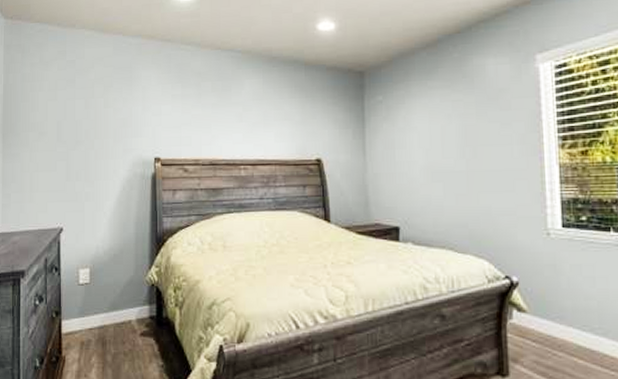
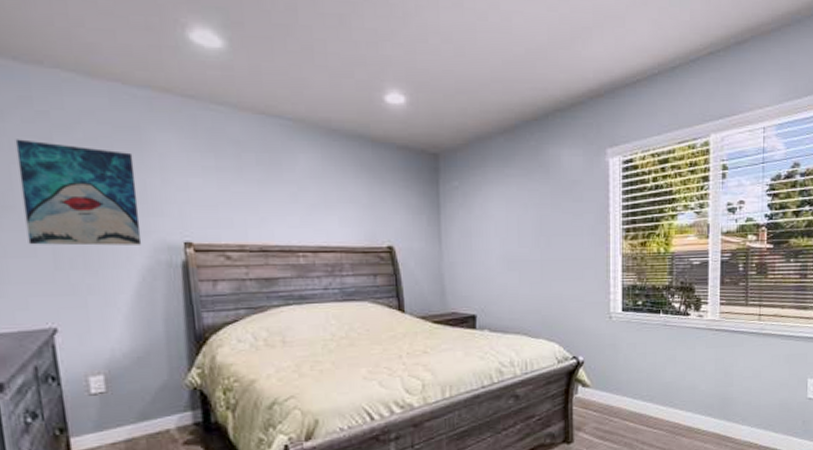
wall art: none [52,82,125,162] -> present [15,139,142,246]

